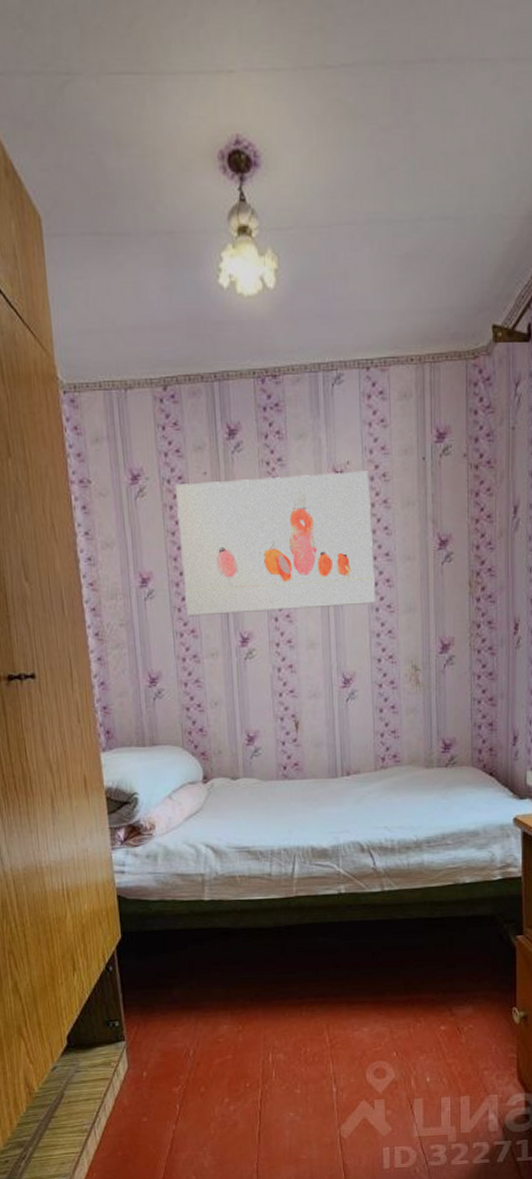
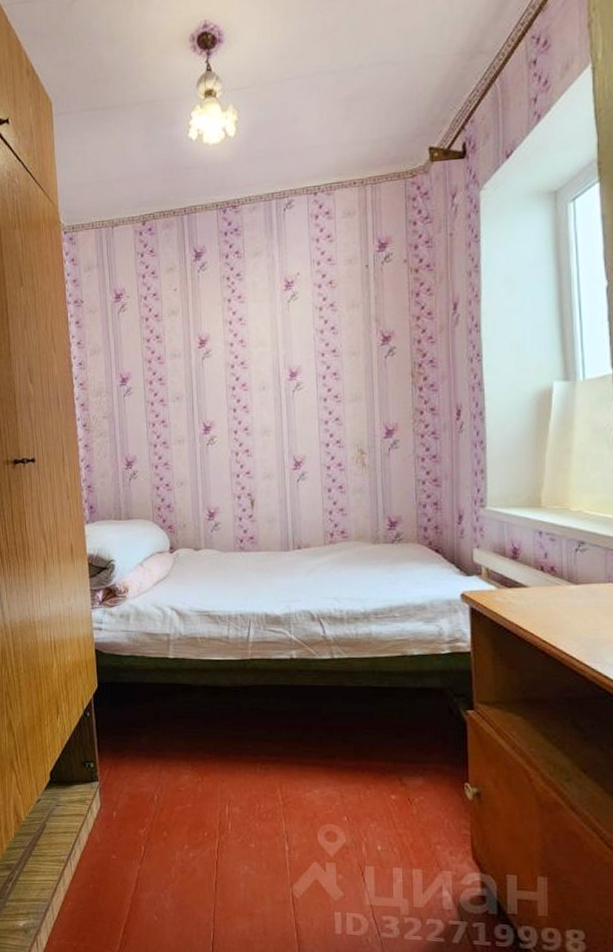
wall art: present [174,471,375,617] -> none [150,280,323,409]

